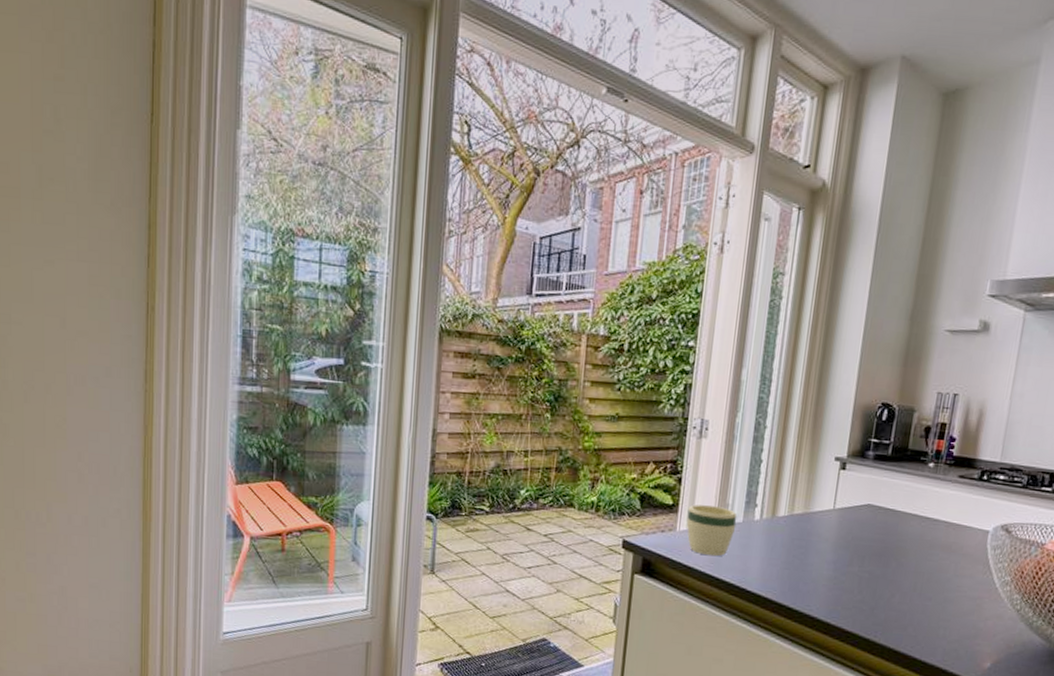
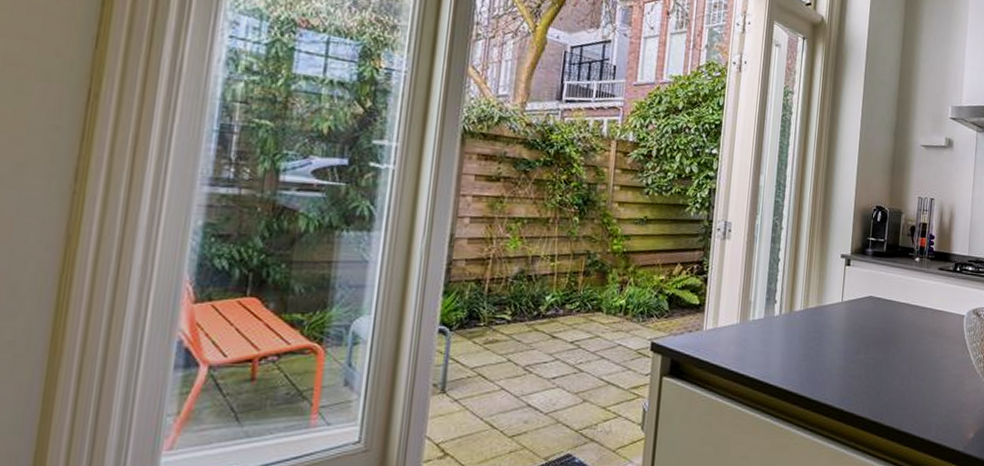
mug: present [686,504,738,557] -> none [712,303,759,353]

